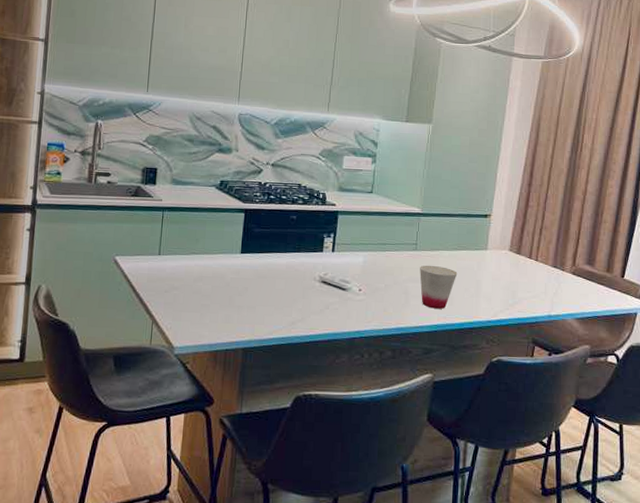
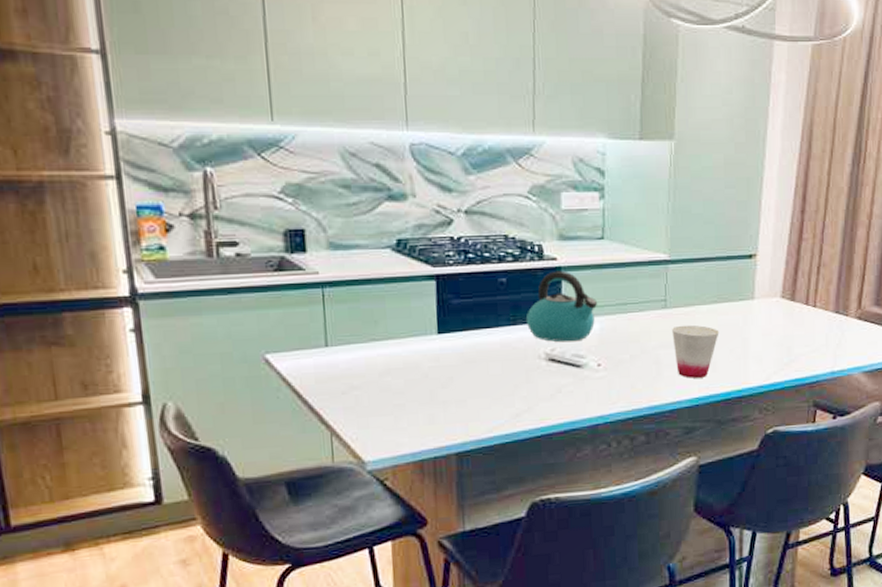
kettle: none [307,214,364,270] -> present [525,270,598,342]

